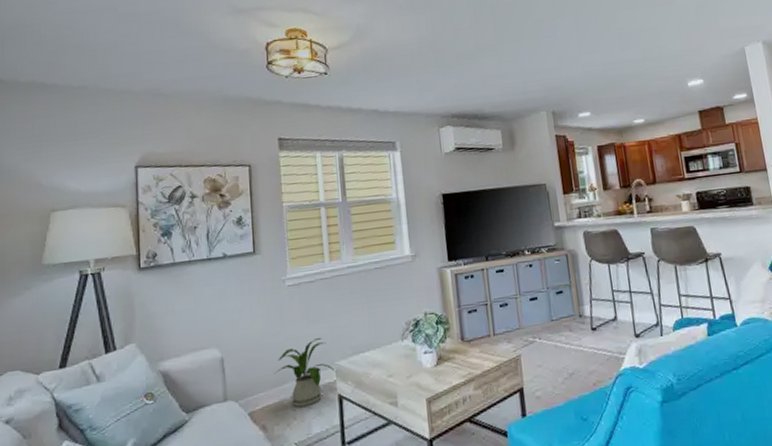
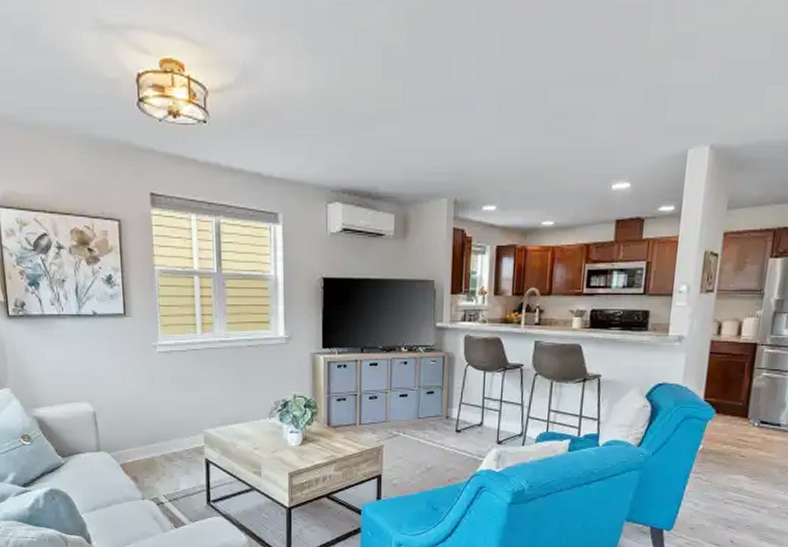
house plant: present [273,337,337,407] -> none [144,405,205,465]

